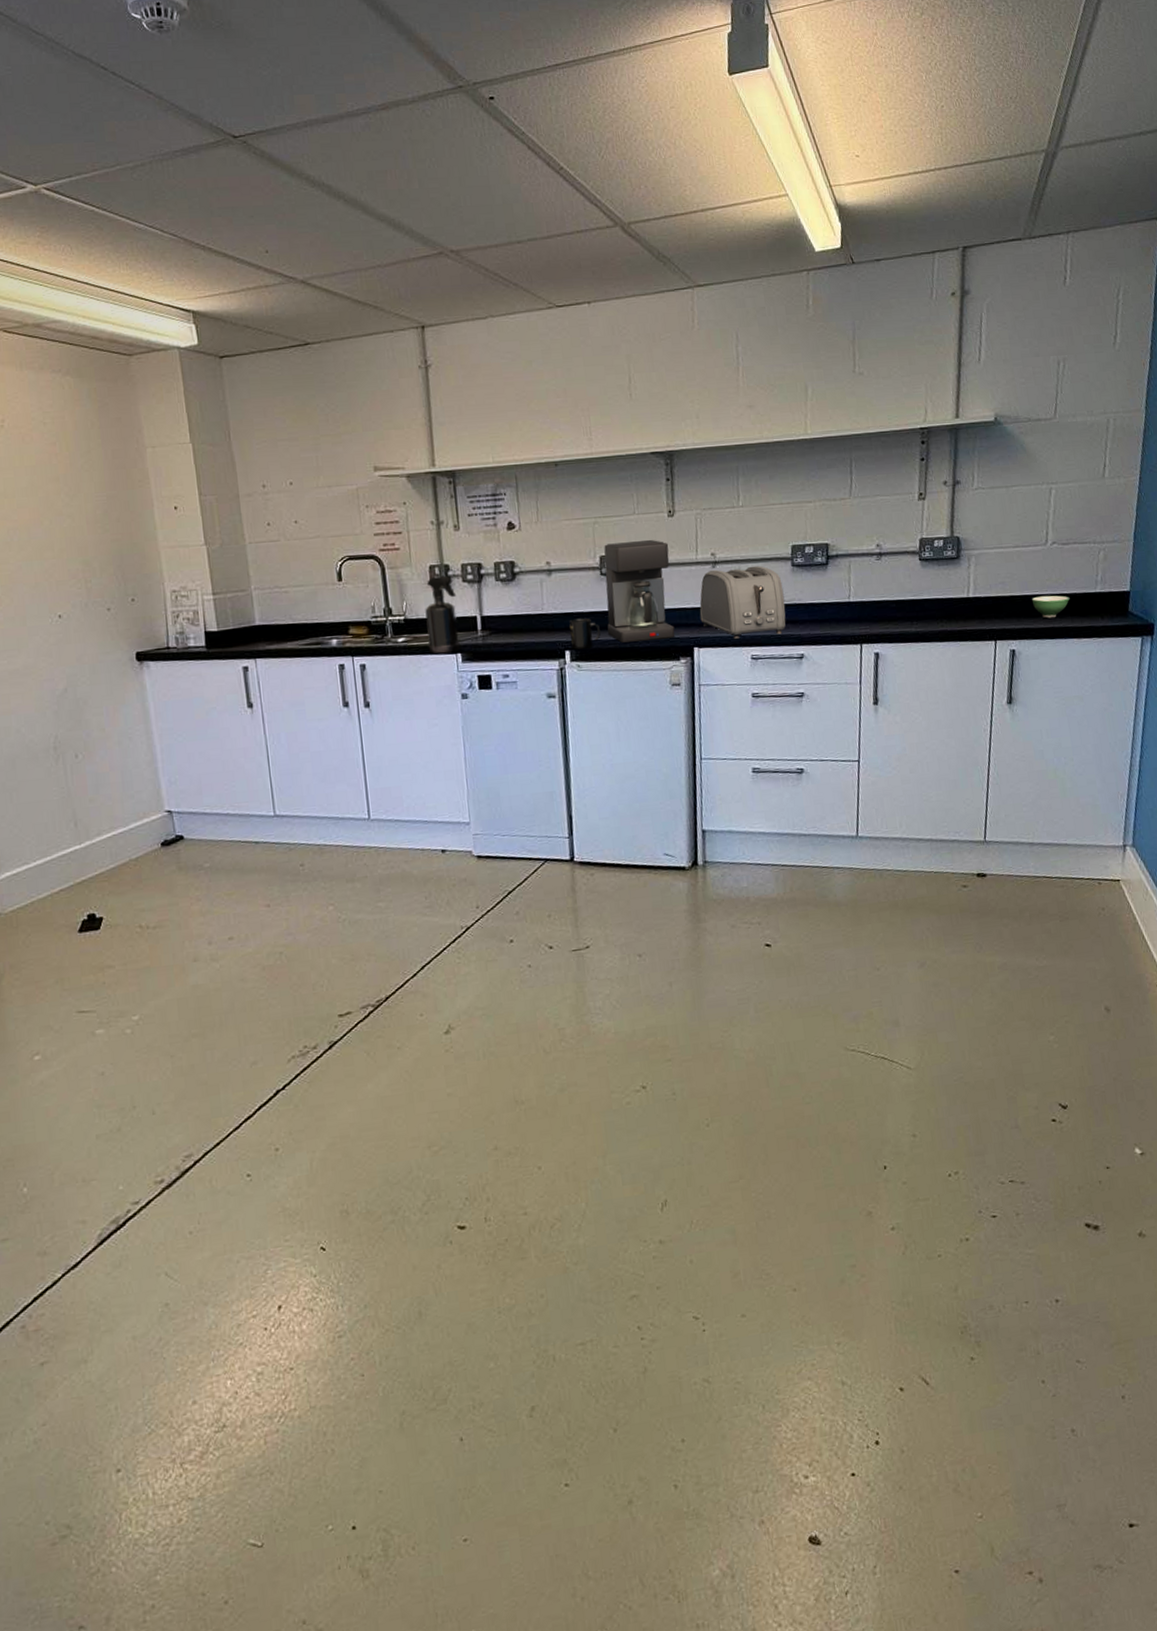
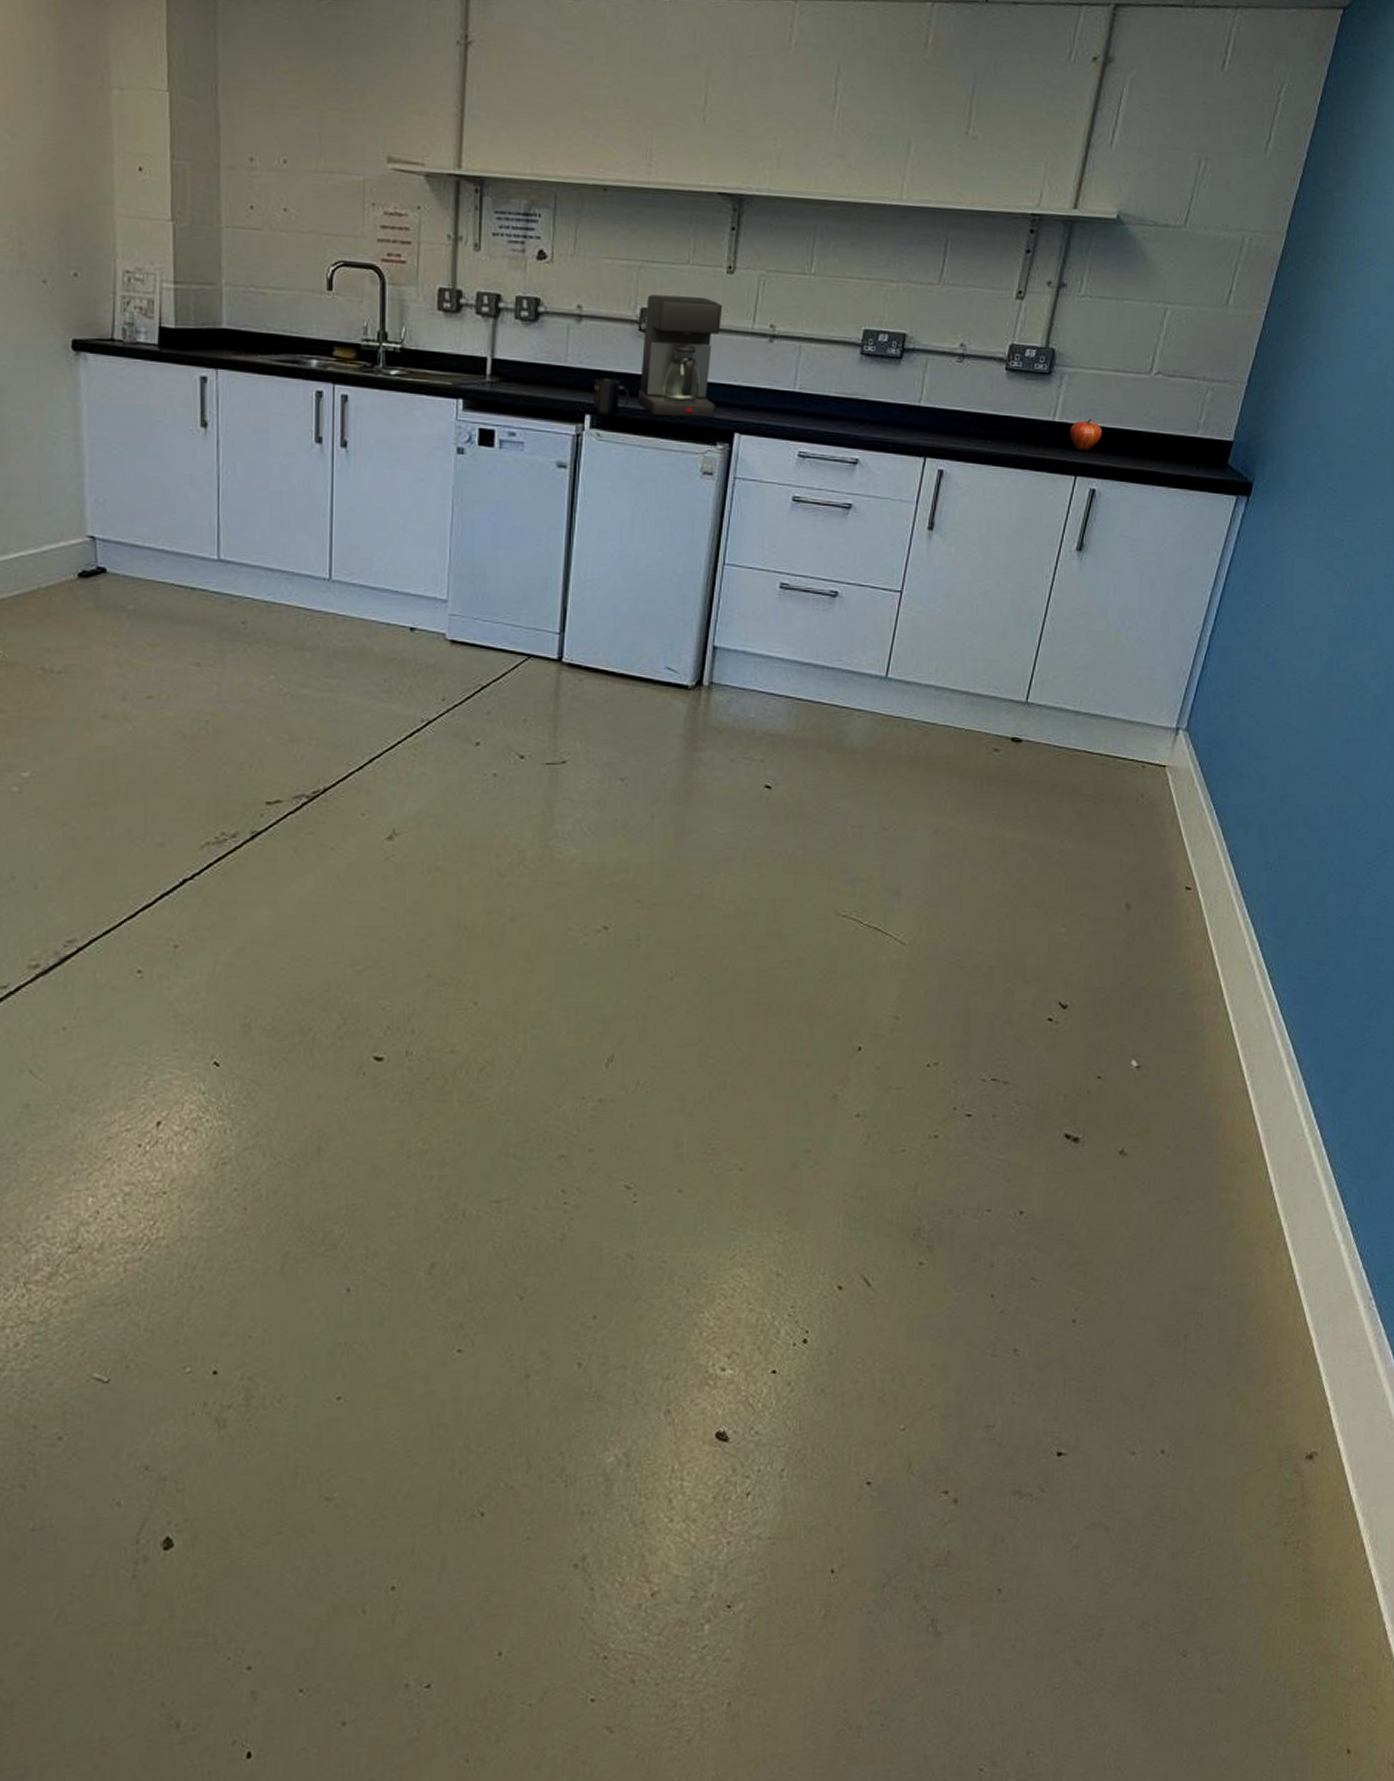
spray bottle: present [425,575,460,653] -> none [425,301,467,396]
toaster: present [699,565,786,640] -> none [746,345,847,433]
fruit: none [983,589,1014,619] -> present [1069,417,1103,451]
bowl: present [1031,595,1070,619] -> none [1123,432,1166,460]

